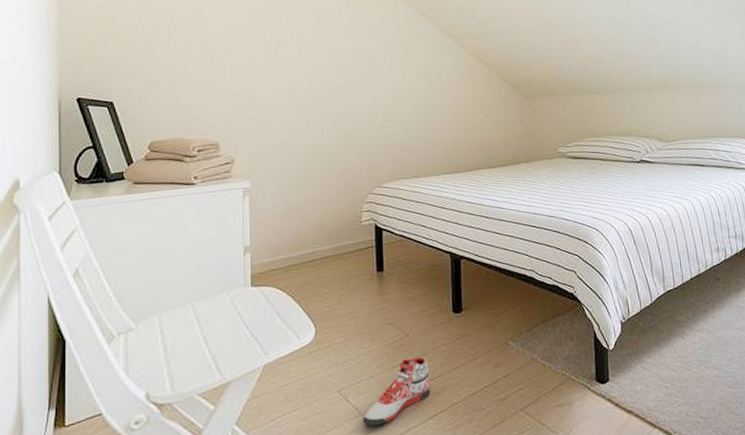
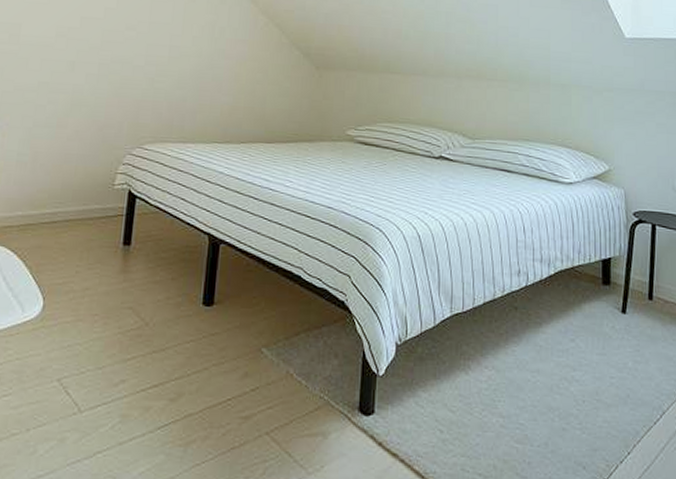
sneaker: present [363,357,431,426] -> none [81,353,166,428]

